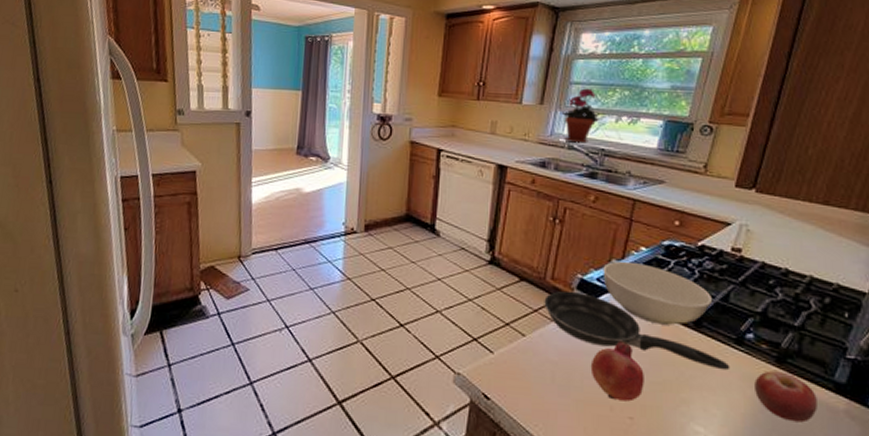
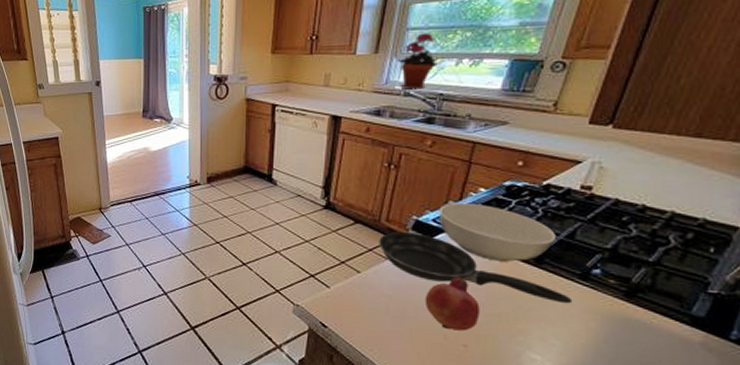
fruit: present [754,370,817,423] -> none [599,304,669,354]

